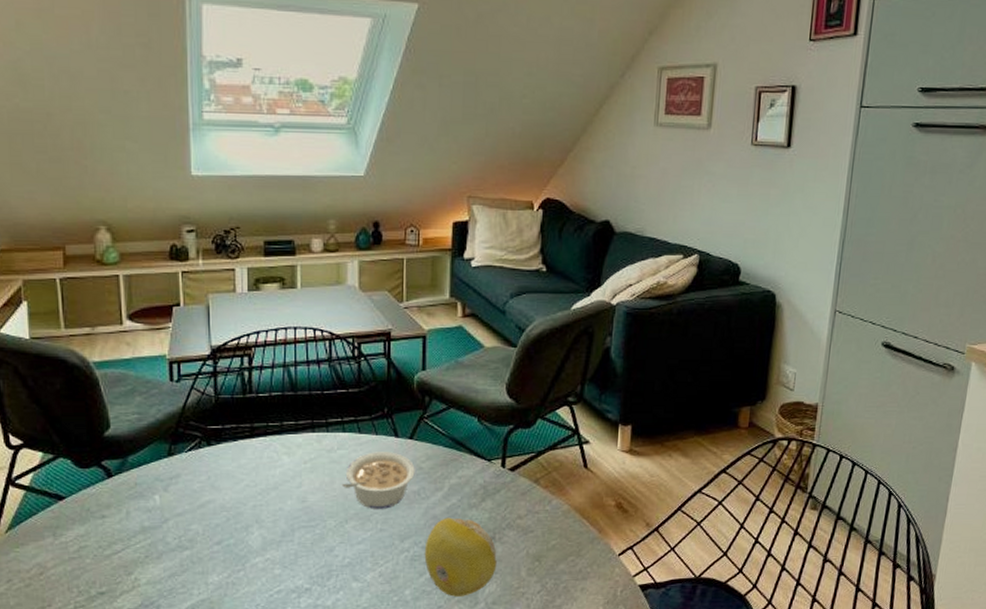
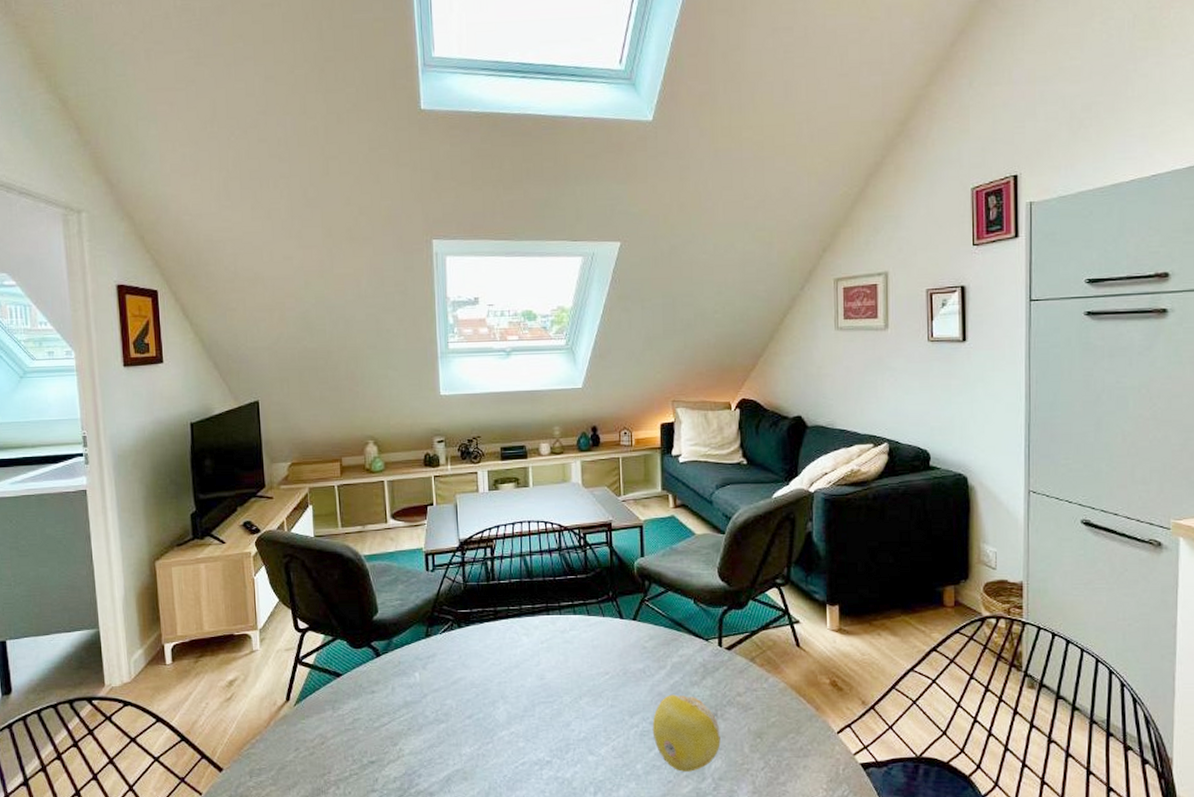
legume: present [341,452,415,509] -> none [574,632,640,686]

